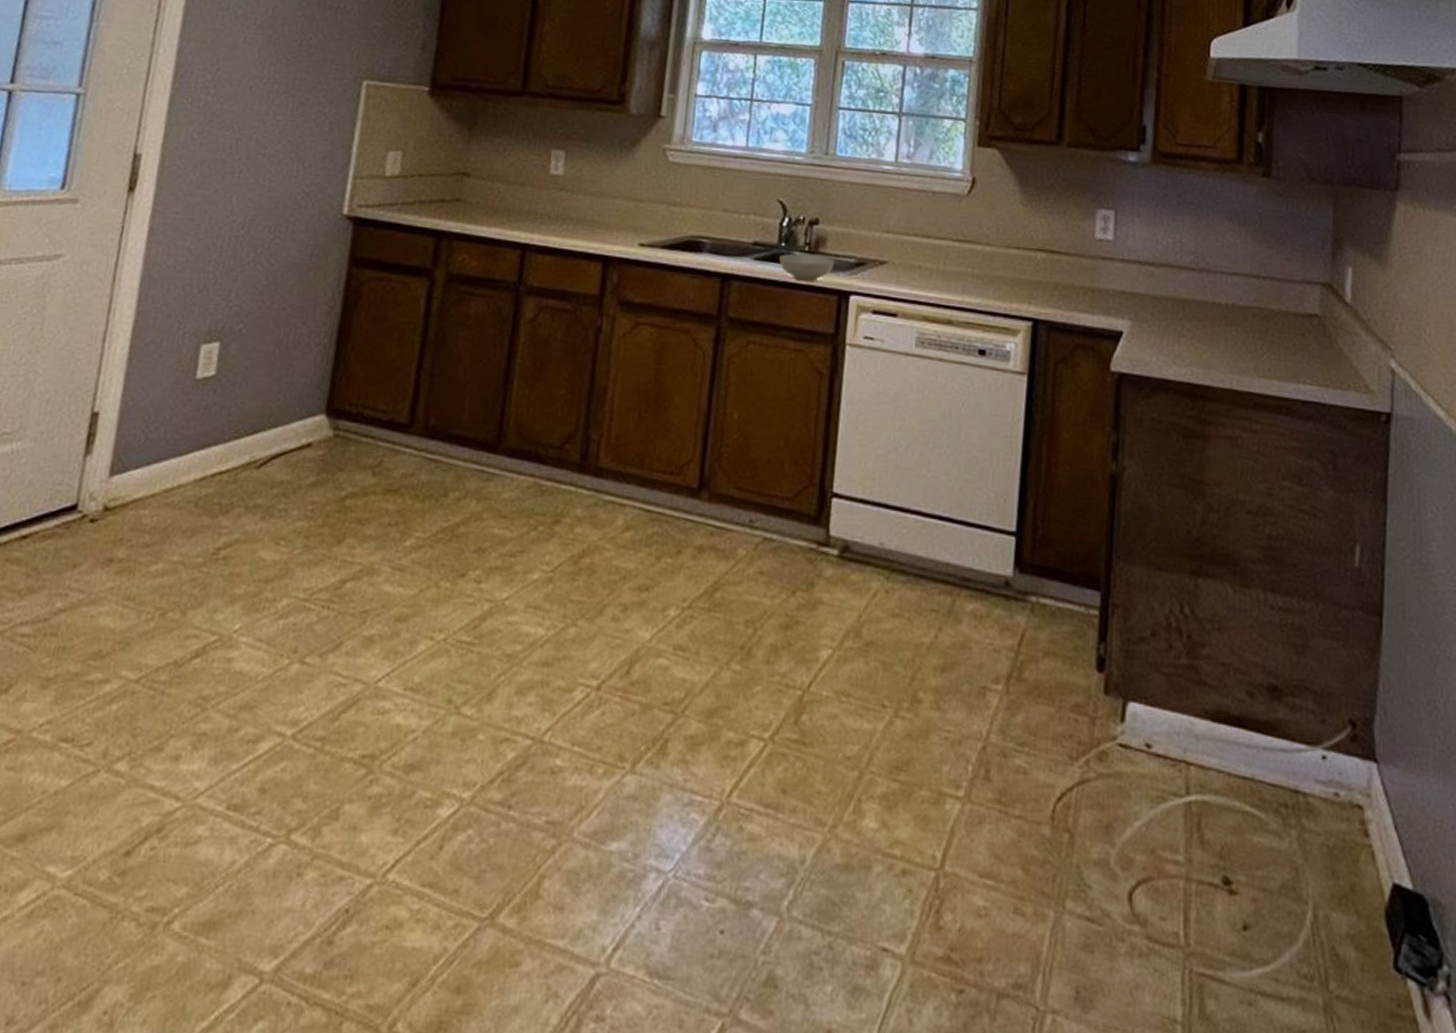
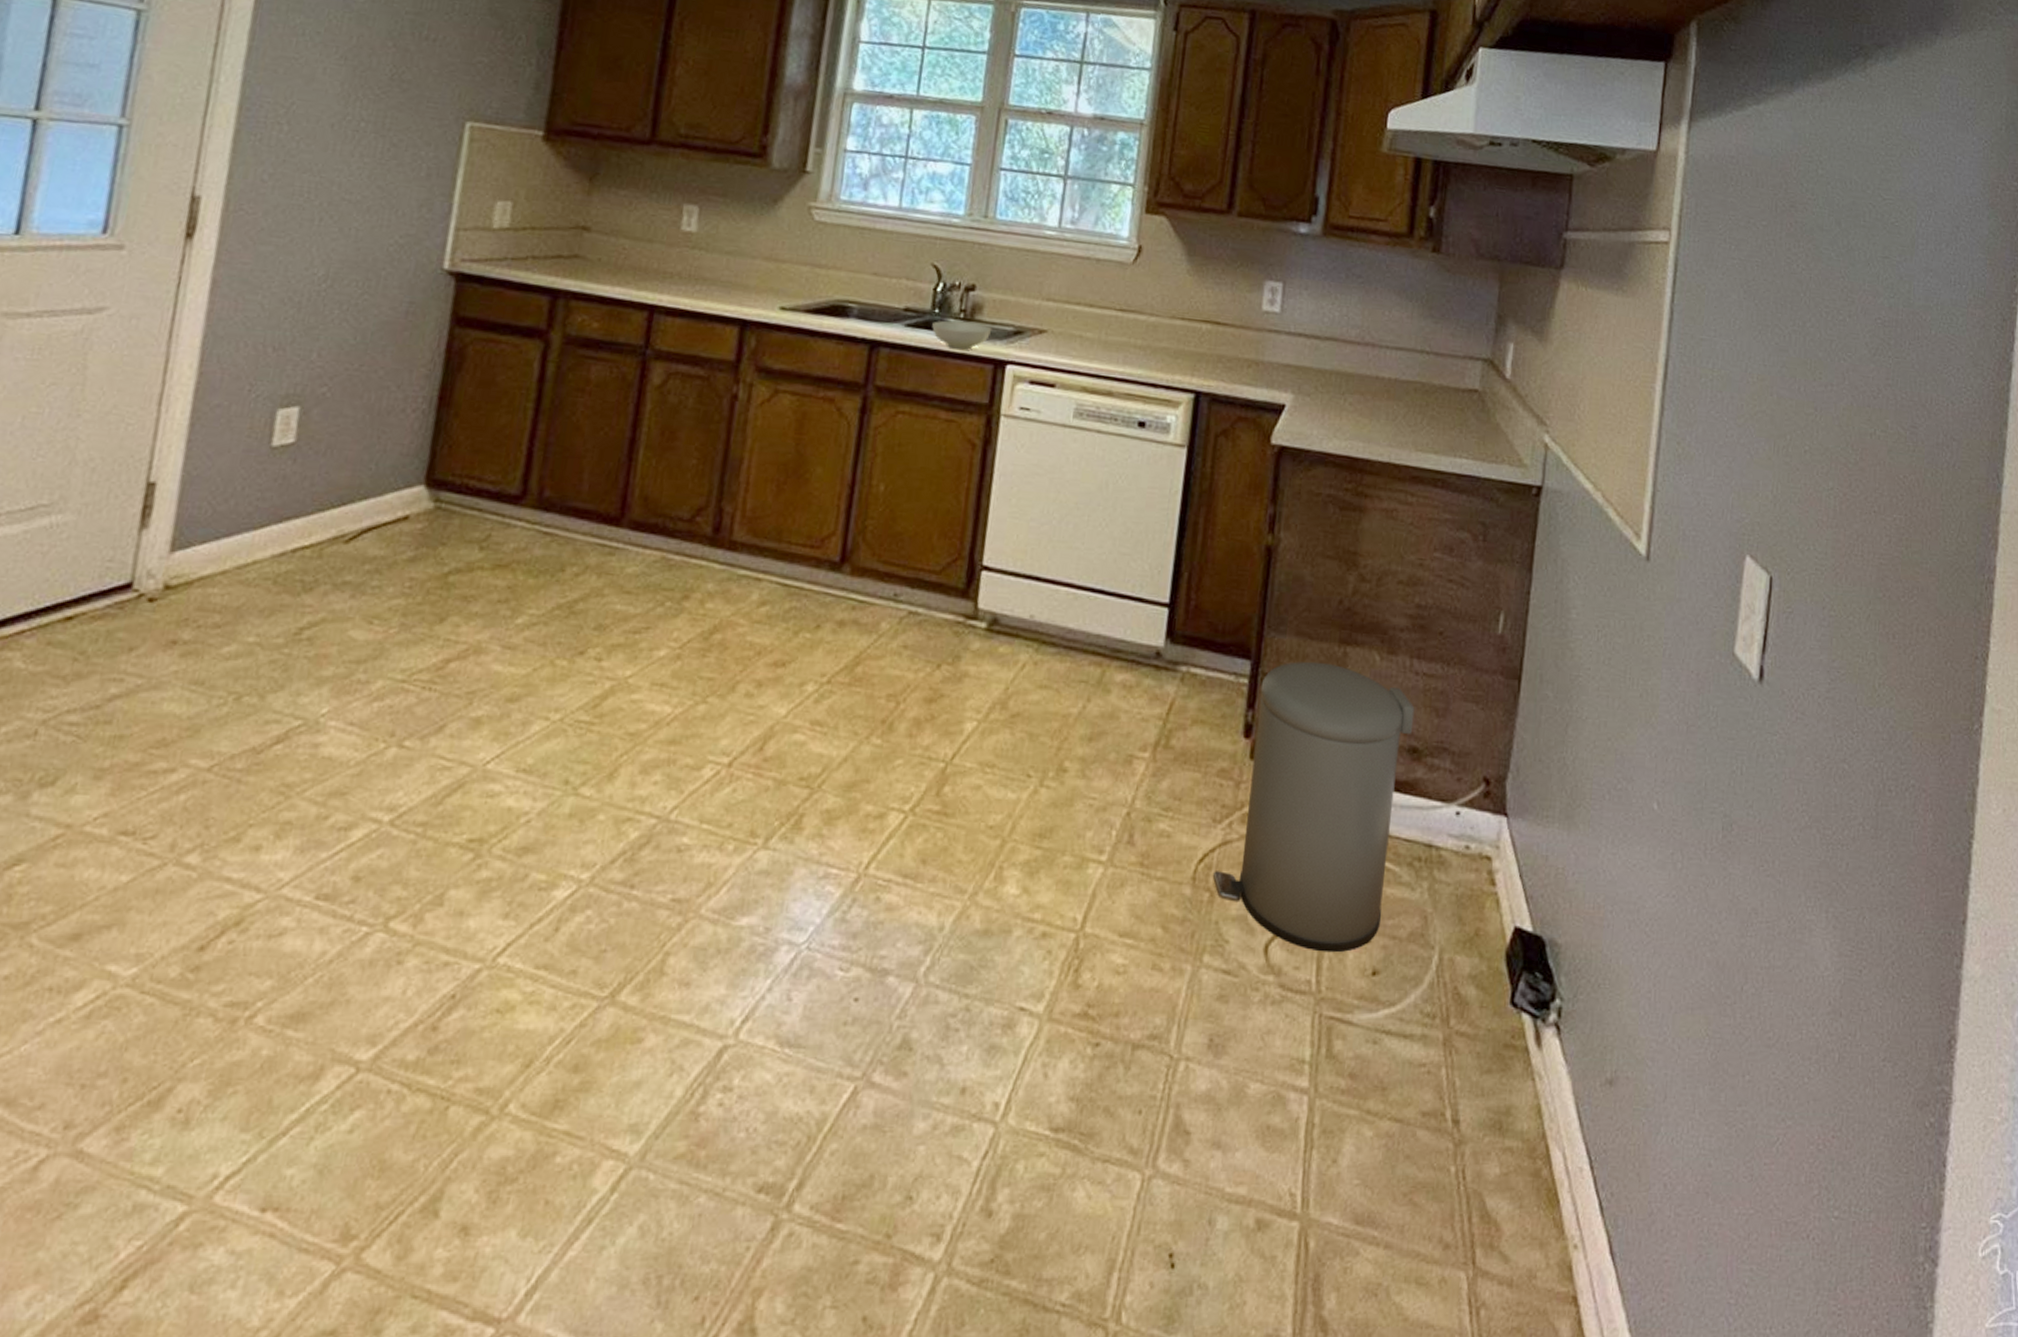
pedal bin: none [1071,593,1272,904] -> present [1212,661,1415,953]

